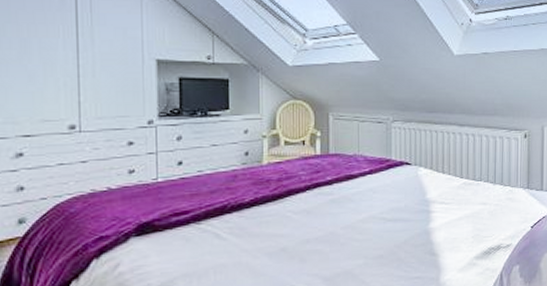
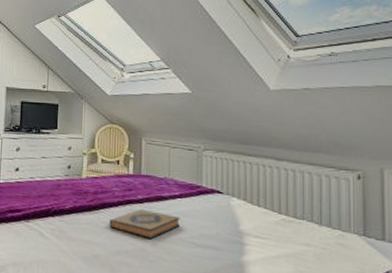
hardback book: none [296,191,370,222] -> present [109,209,180,240]

